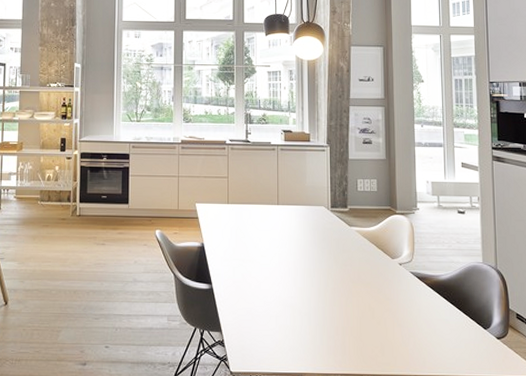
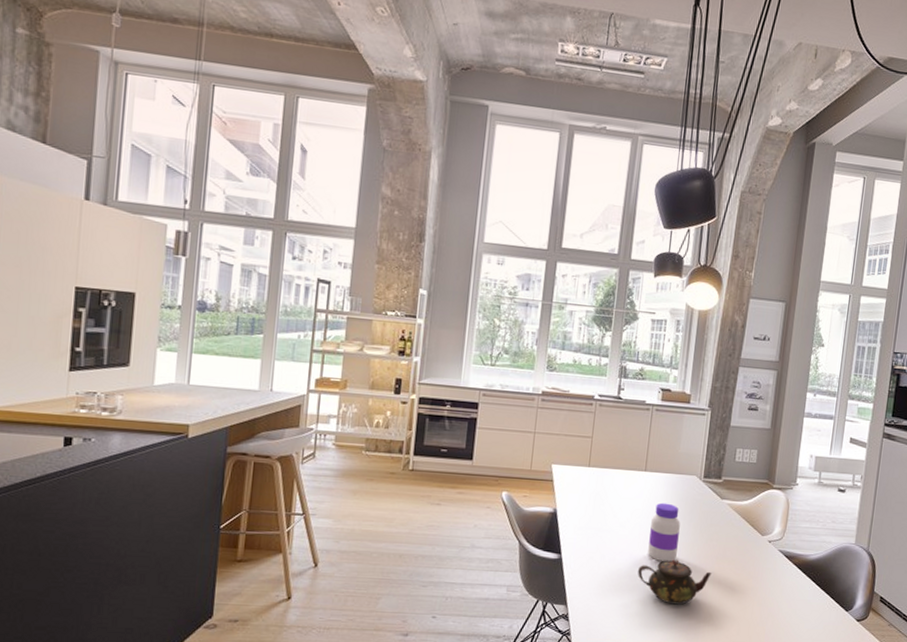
teapot: none [282,285,350,328] -> present [638,559,712,605]
jar: none [289,232,315,287] -> present [648,502,680,562]

